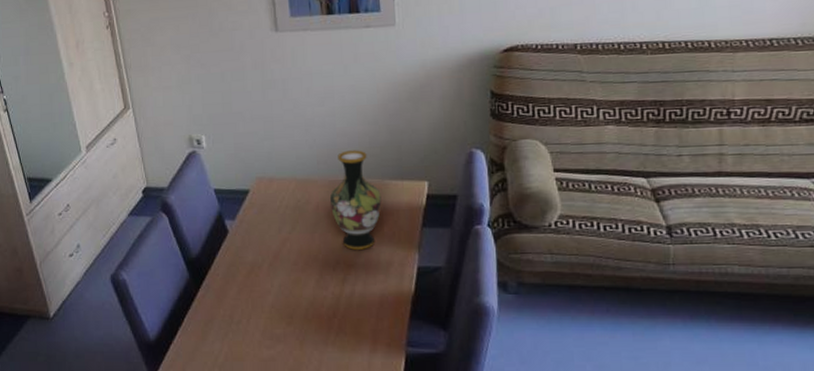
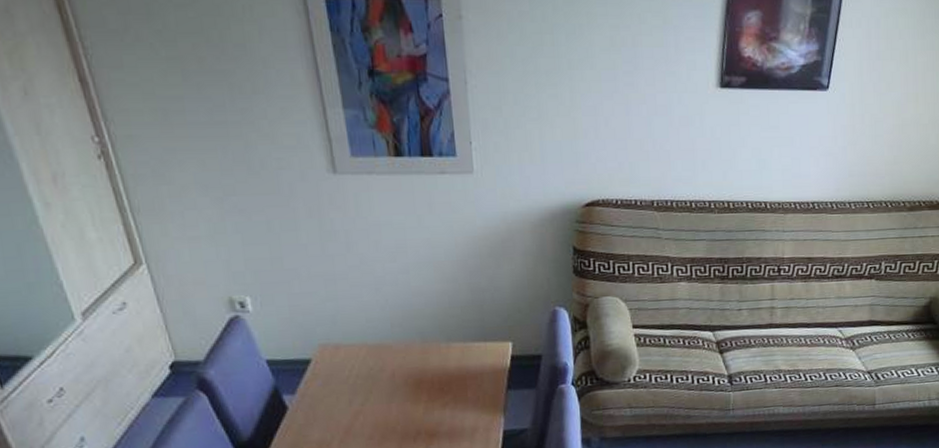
vase: present [330,150,382,250] -> none [407,310,464,418]

